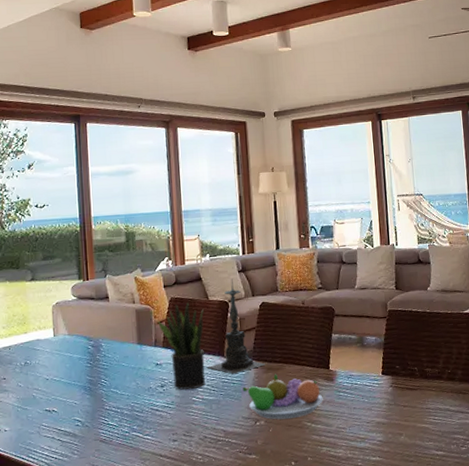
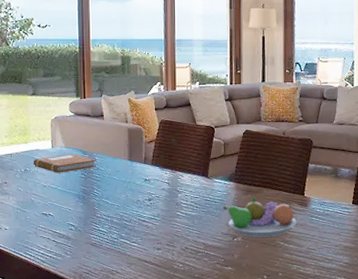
notebook: none [33,341,103,364] -> present [33,153,96,173]
potted plant: present [158,302,206,391] -> none [148,125,191,205]
candle holder: present [206,278,266,374] -> none [191,106,246,193]

